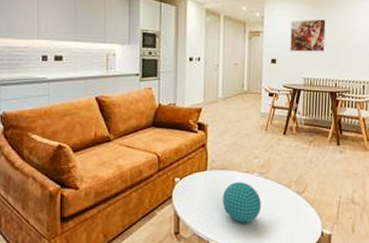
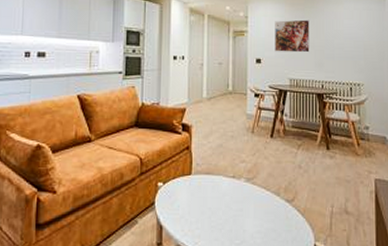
decorative ball: present [222,182,262,223] -> none [207,188,250,234]

